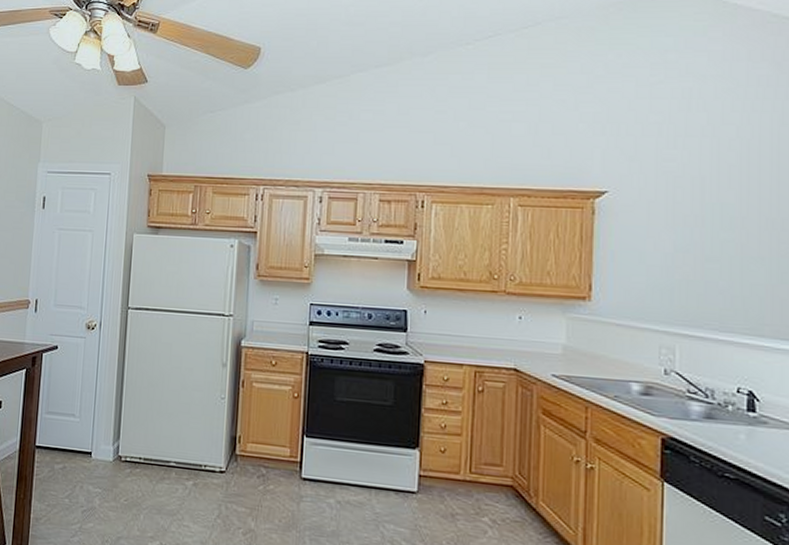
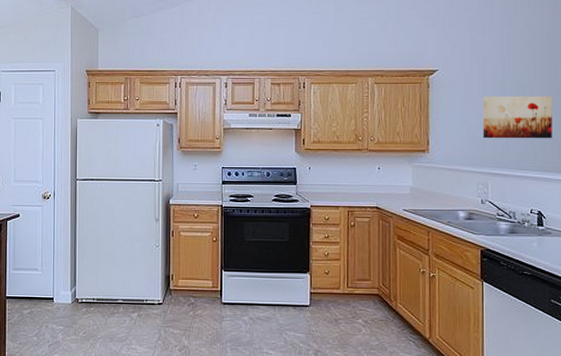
wall art: none [669,229,775,292] -> present [482,95,553,139]

